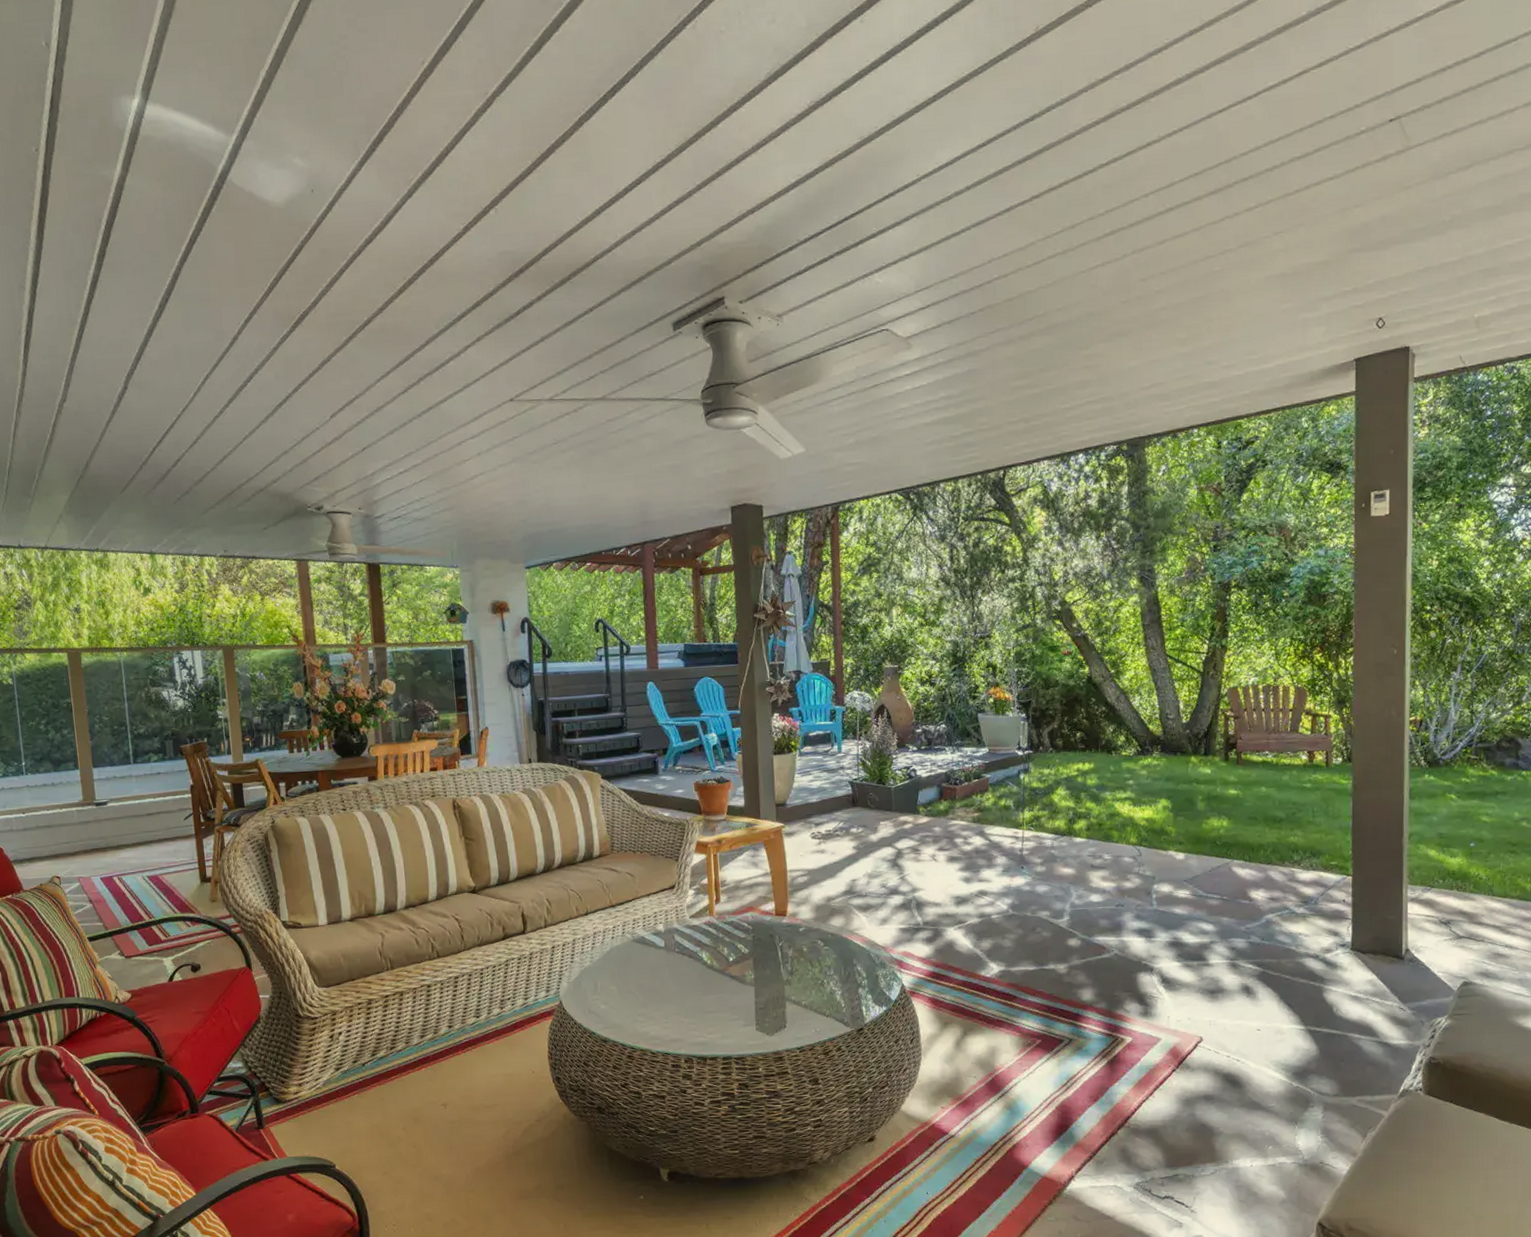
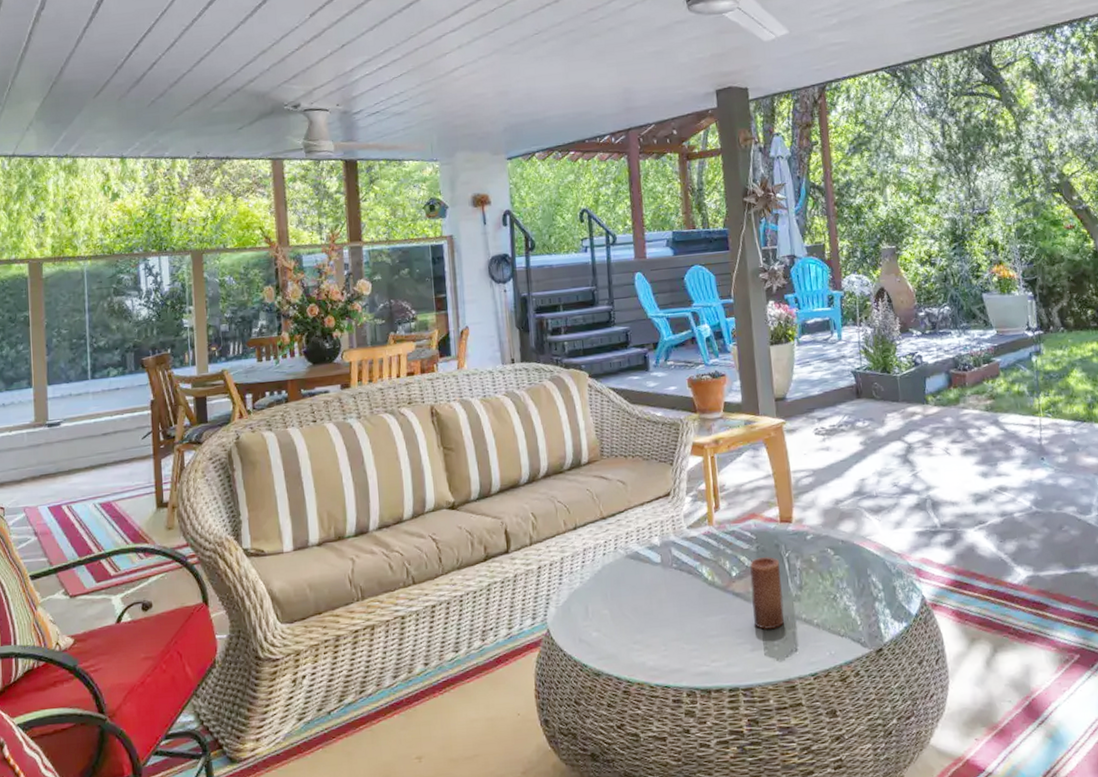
candle: none [745,944,776,1008] -> present [749,556,785,629]

